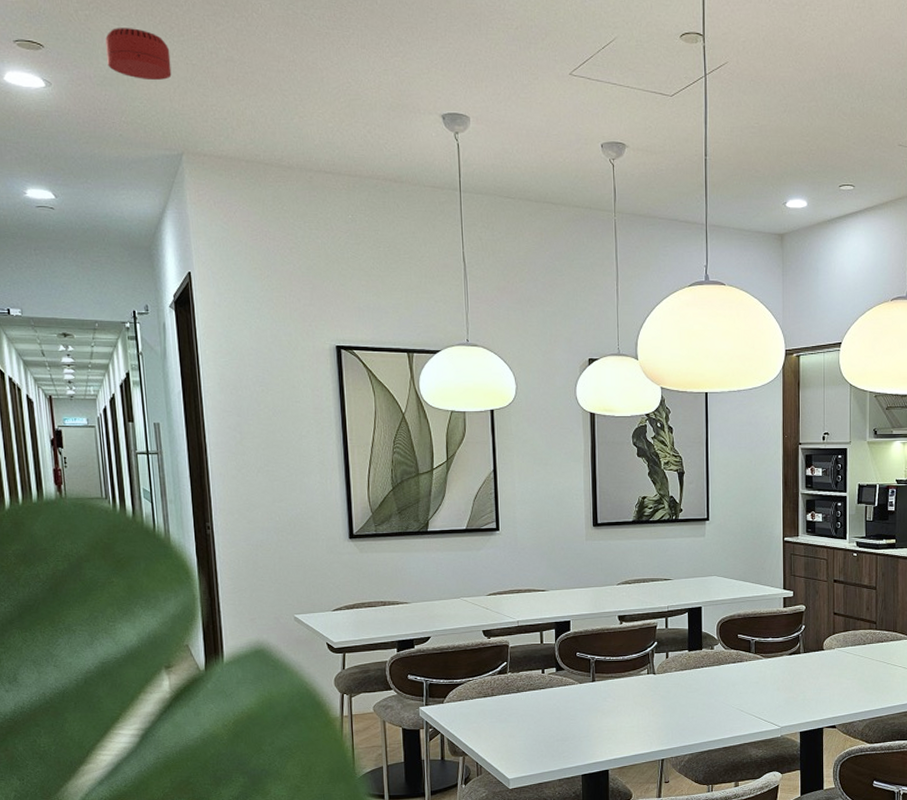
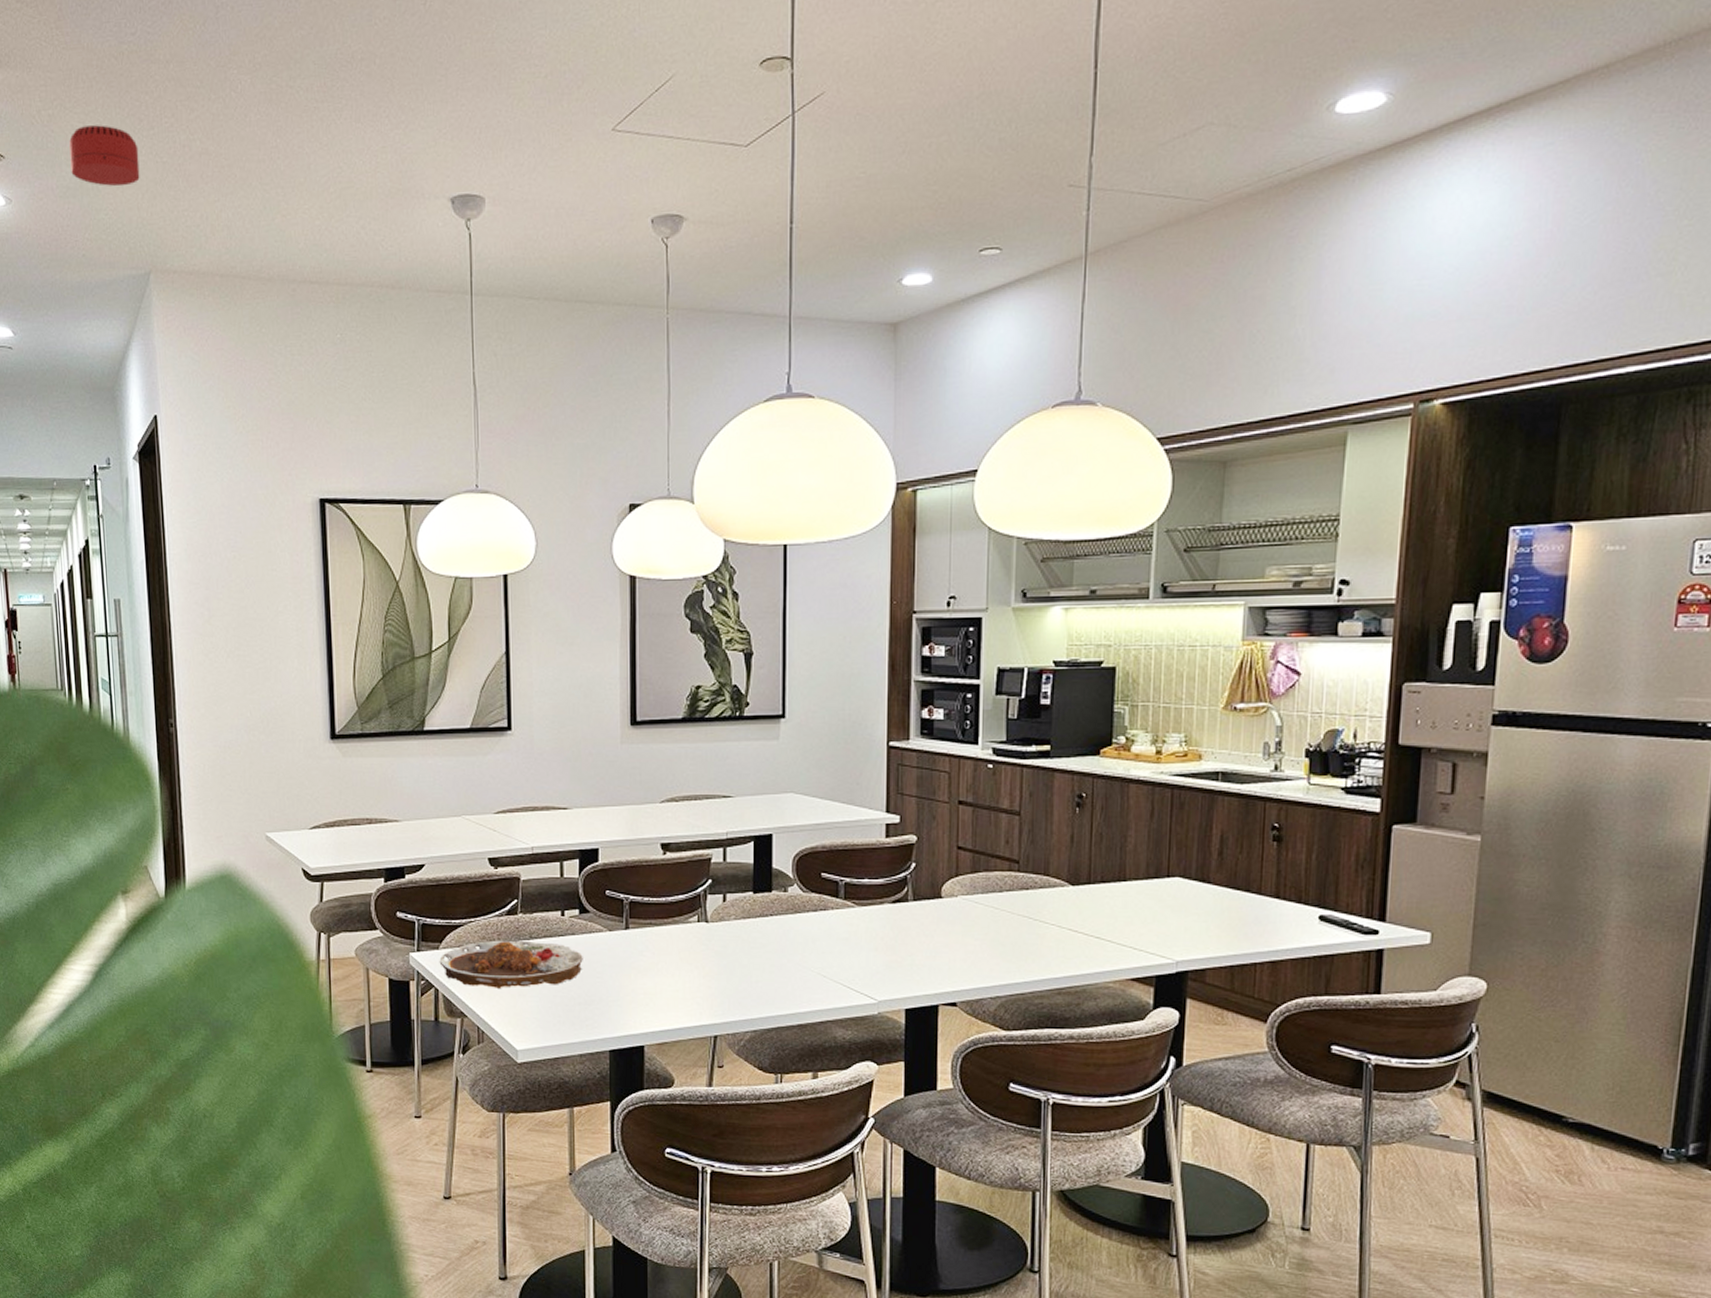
plate: none [444,693,560,732] -> present [439,940,583,988]

